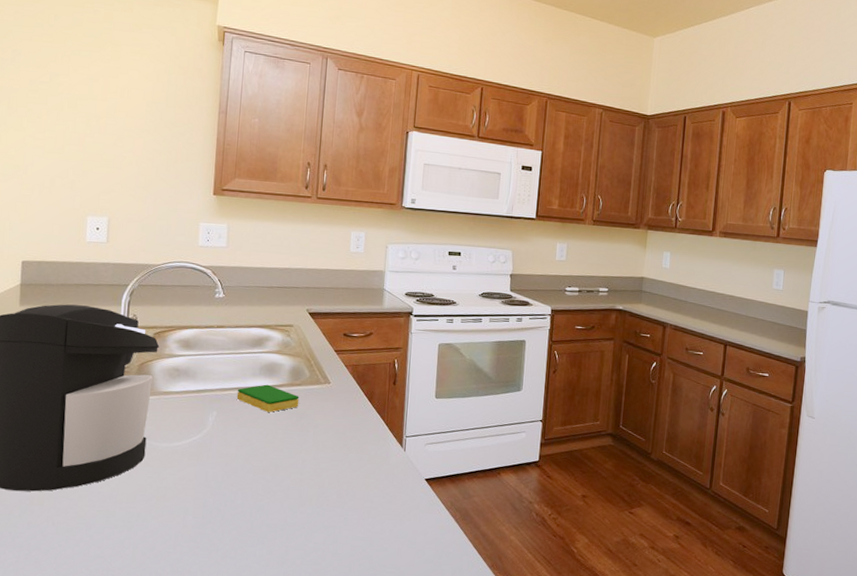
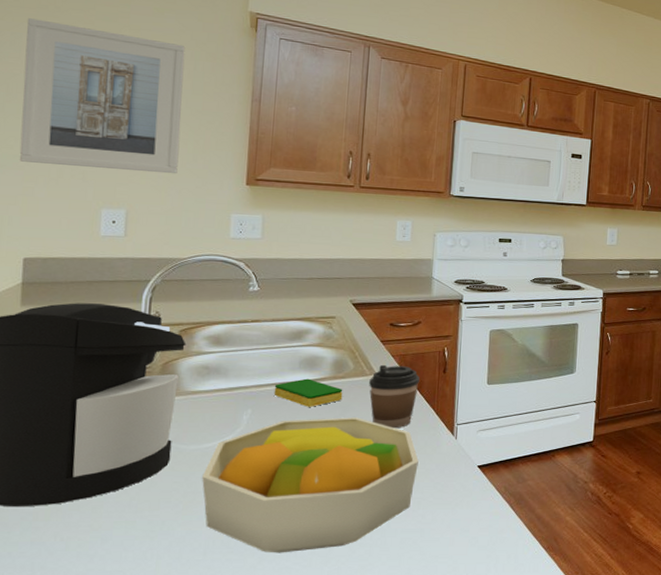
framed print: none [18,36,160,184] -> present [19,18,186,174]
fruit bowl: none [173,423,369,552] -> present [202,417,419,553]
coffee cup: none [323,373,371,438] -> present [369,364,420,429]

